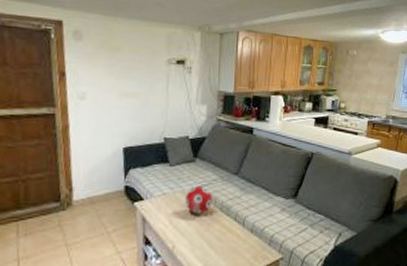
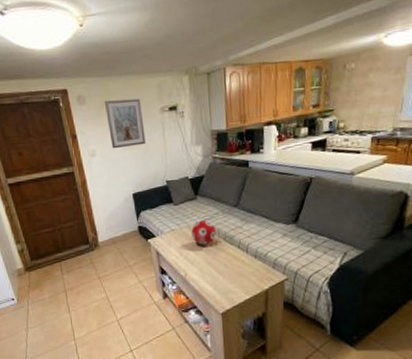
picture frame: none [105,40,147,95] -> present [105,98,146,149]

